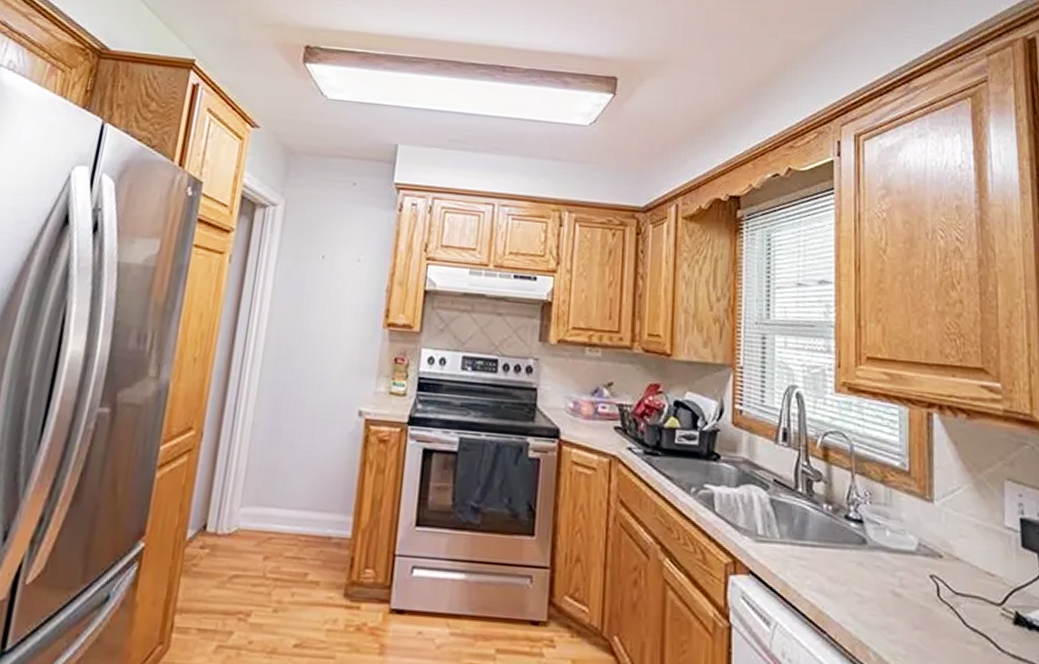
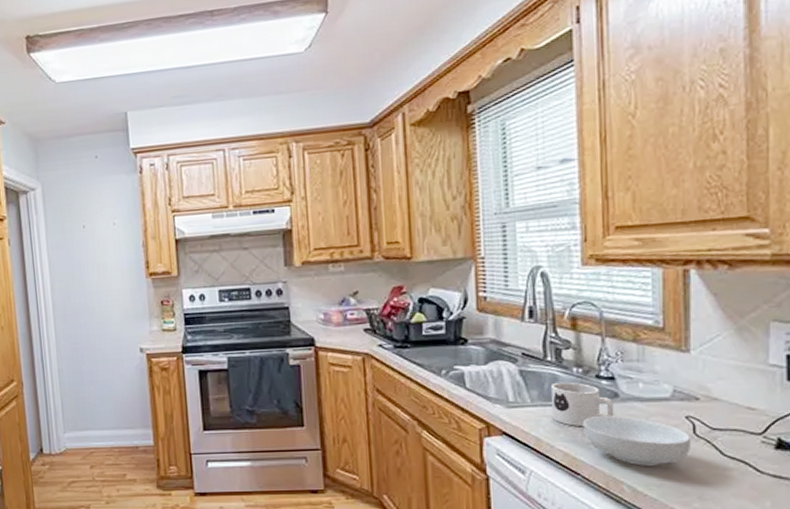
mug: none [800,518,862,575] -> present [550,381,614,427]
cereal bowl: none [830,564,936,632] -> present [582,416,692,467]

